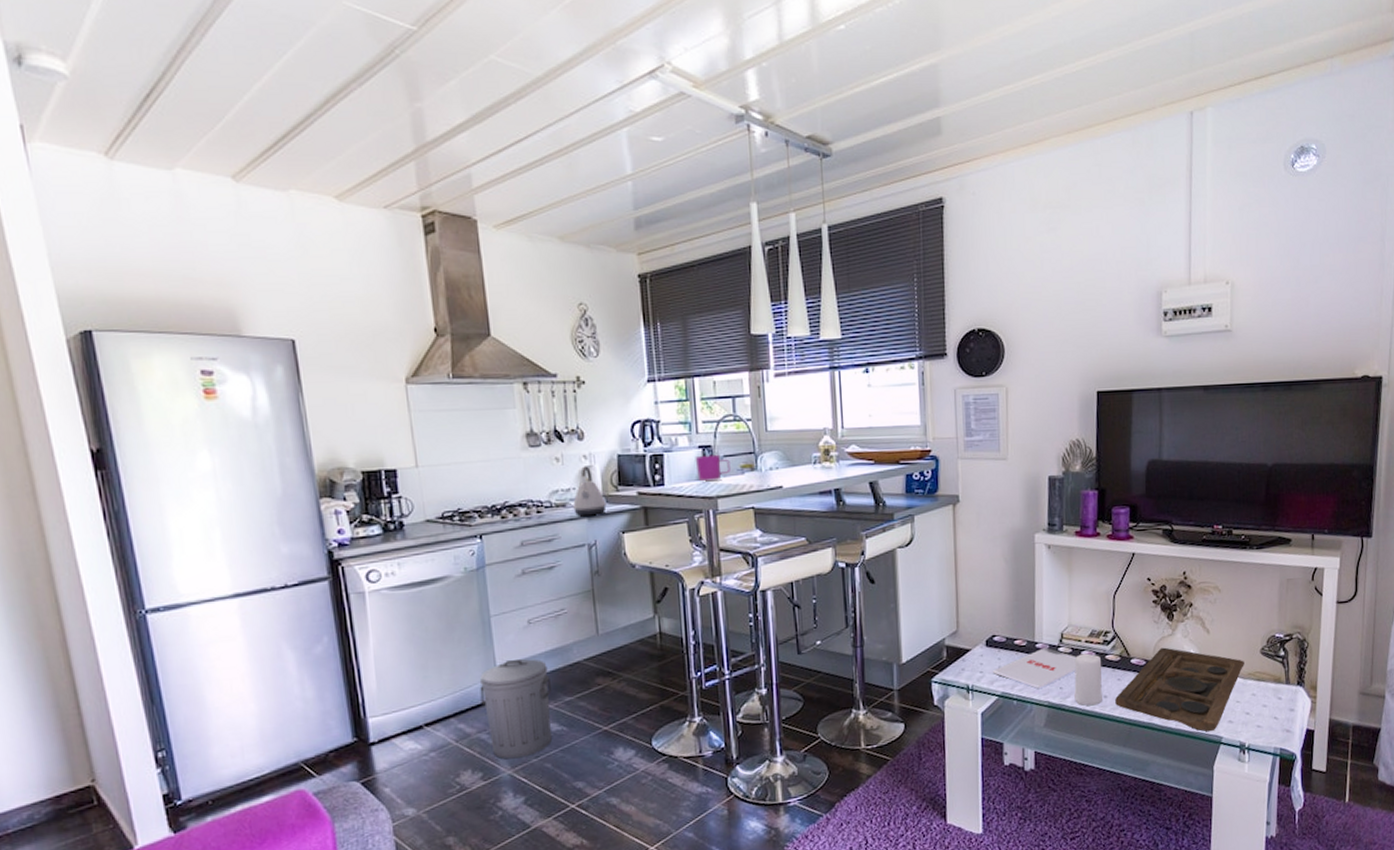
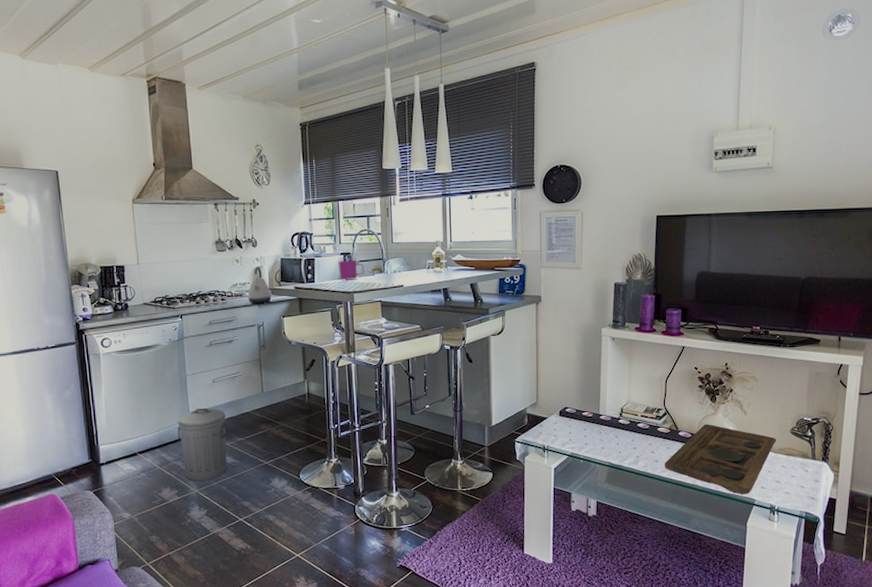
magazine: present [993,647,1077,690] -> none [565,419,634,452]
candle: present [1073,653,1102,706] -> none [630,425,655,468]

